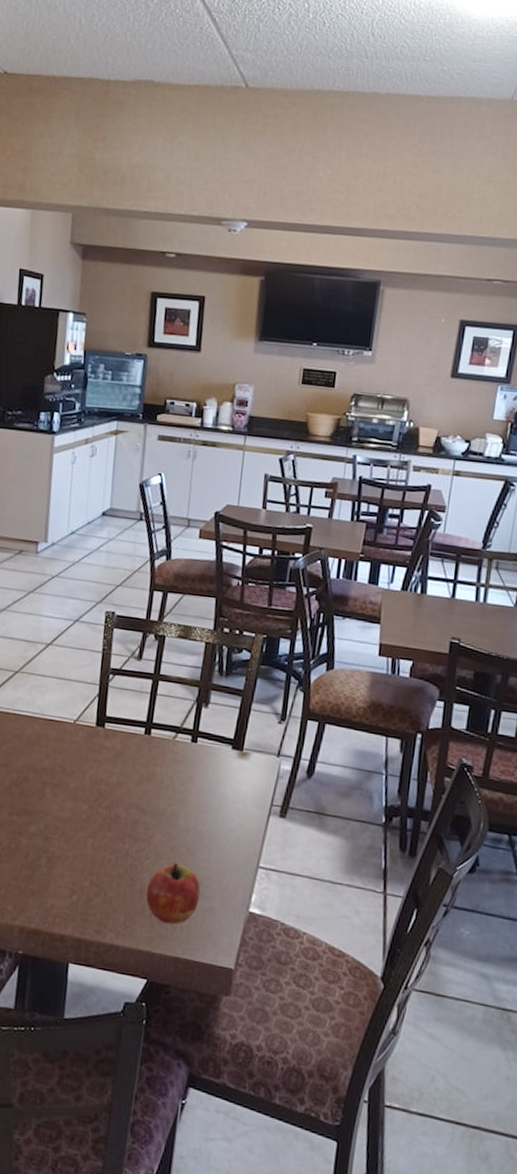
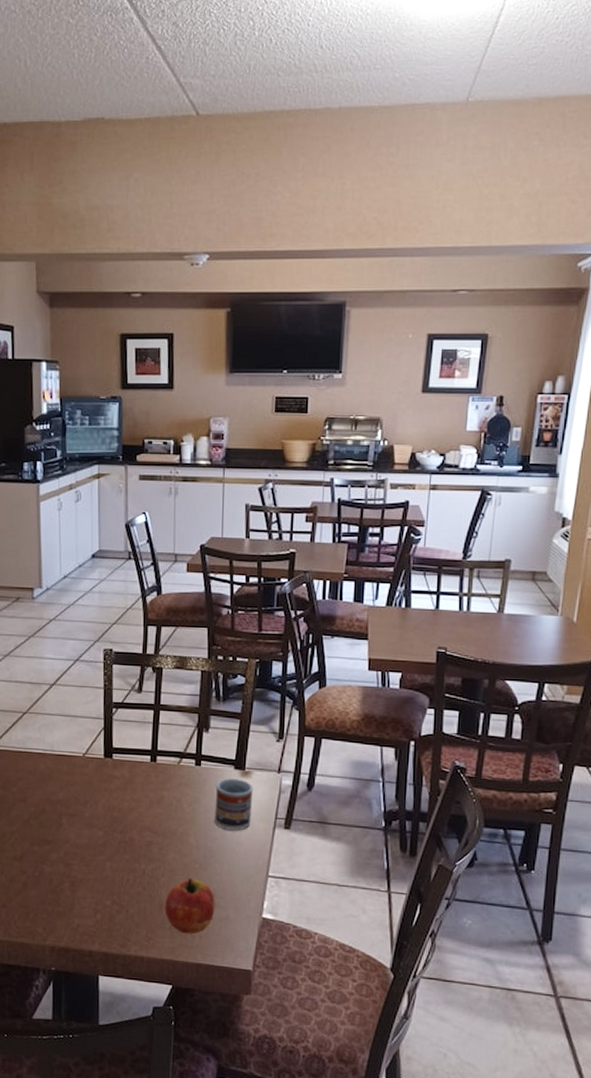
cup: none [206,758,251,816] -> present [214,778,254,831]

